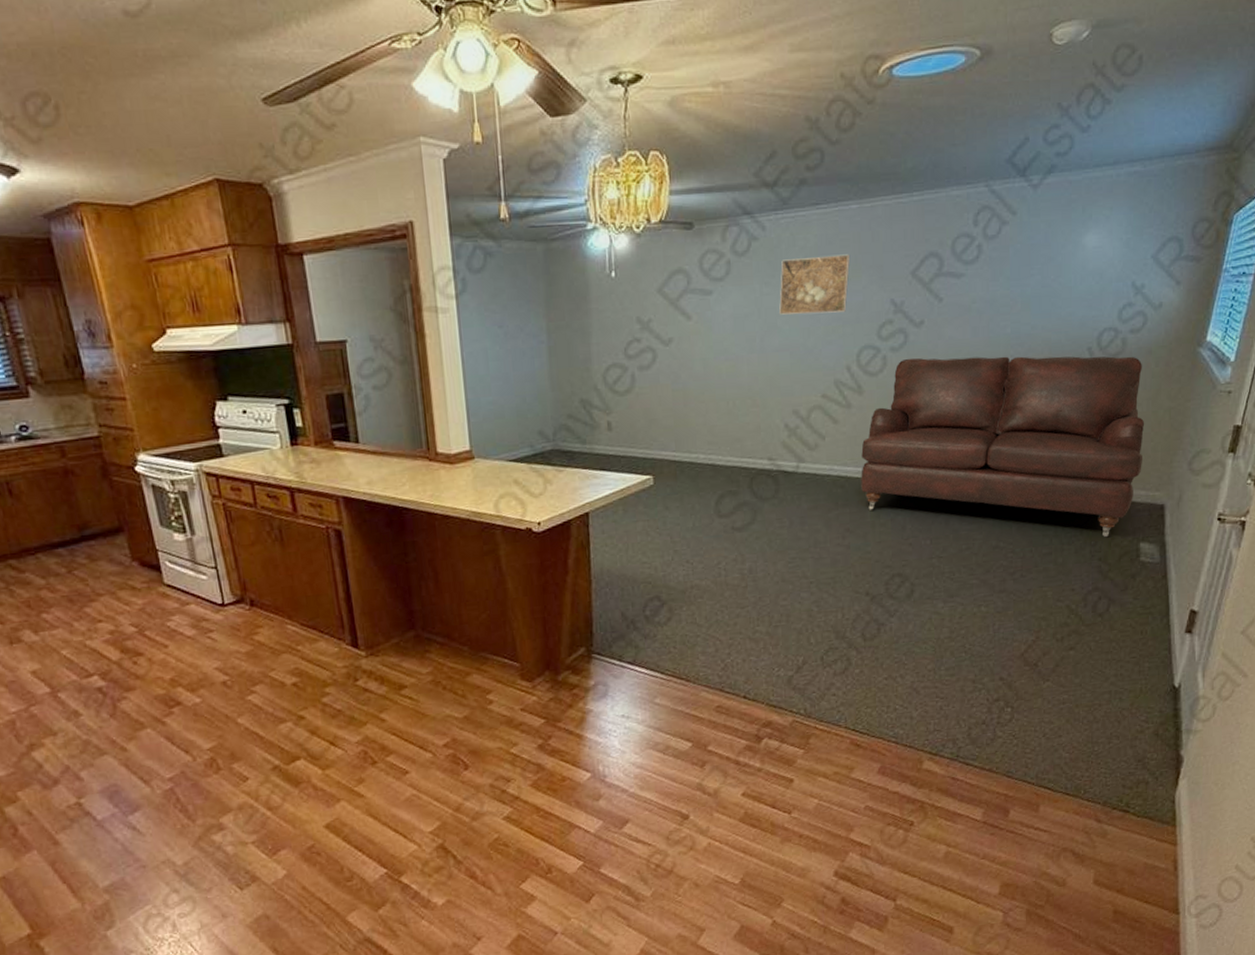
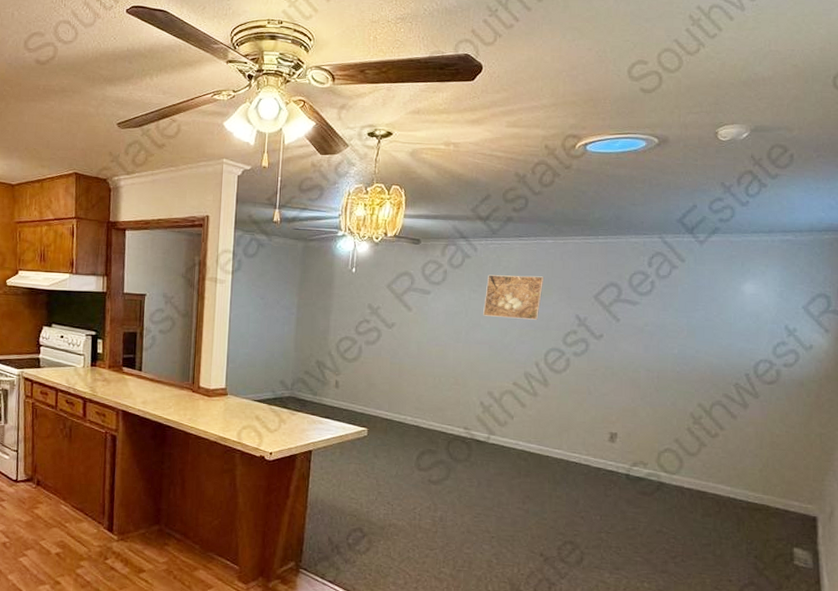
sofa: present [861,356,1145,538] -> none [542,363,798,539]

